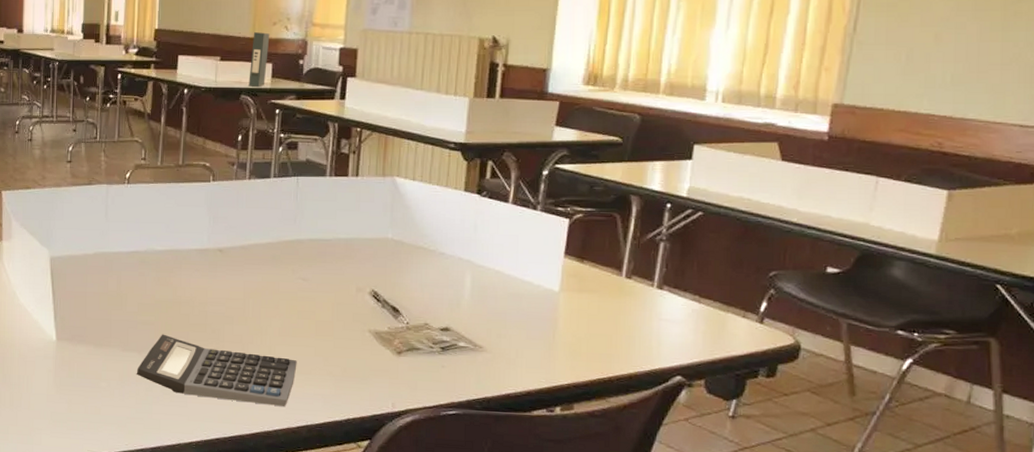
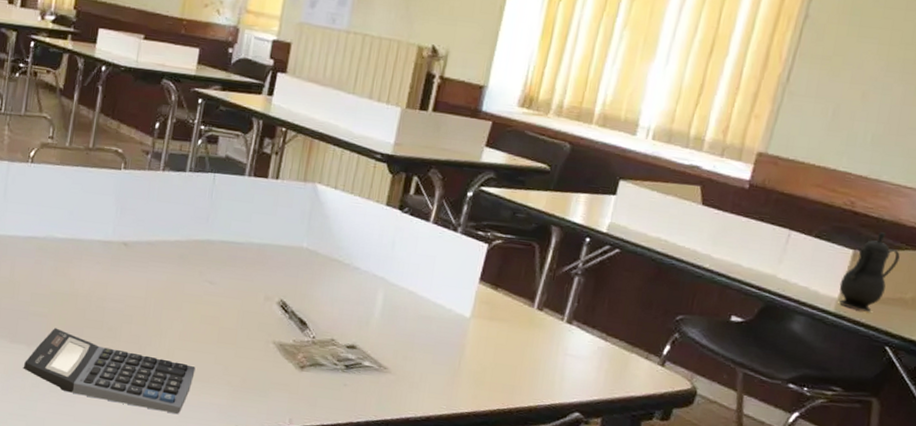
binder: present [248,32,270,87] -> none [172,12,200,72]
coffeepot: none [938,170,999,251] -> present [839,232,900,312]

